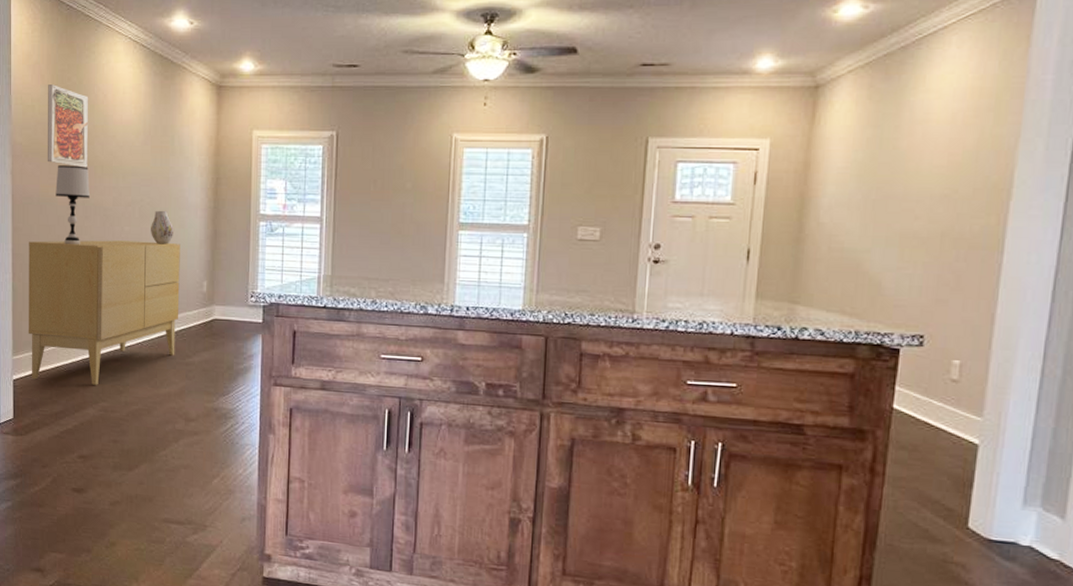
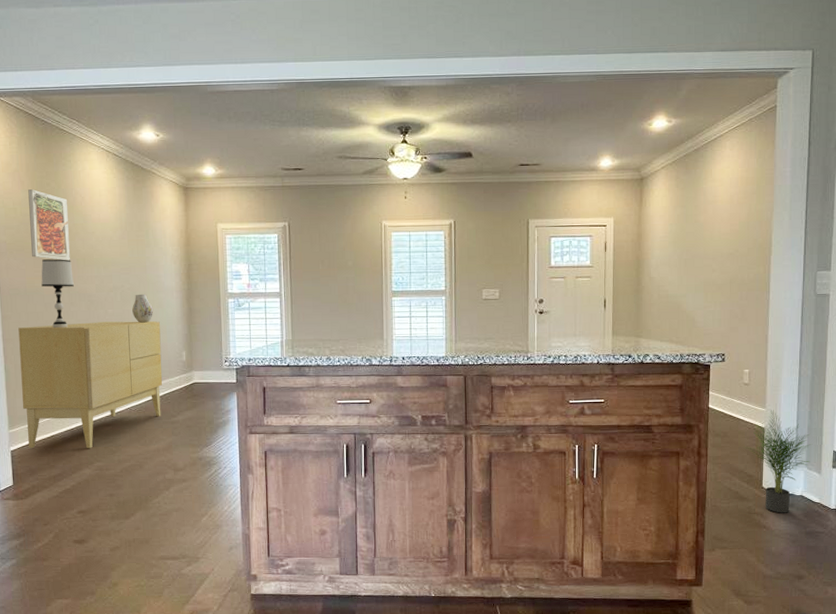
potted plant: none [946,420,1052,569] -> present [746,410,811,513]

